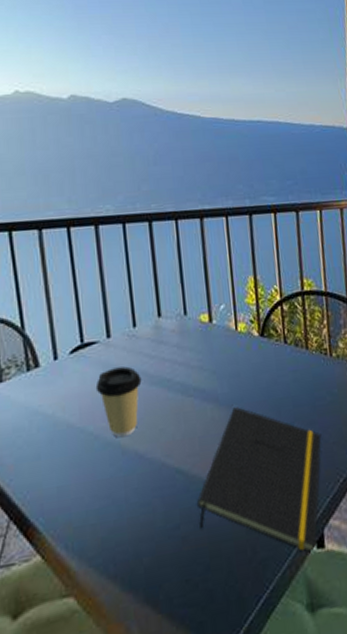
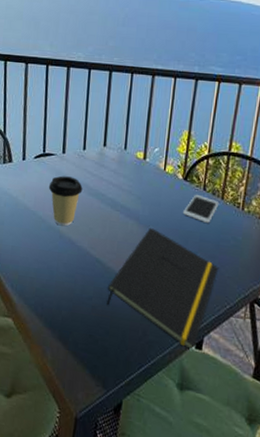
smartphone: none [268,350,305,383] -> present [183,194,220,223]

